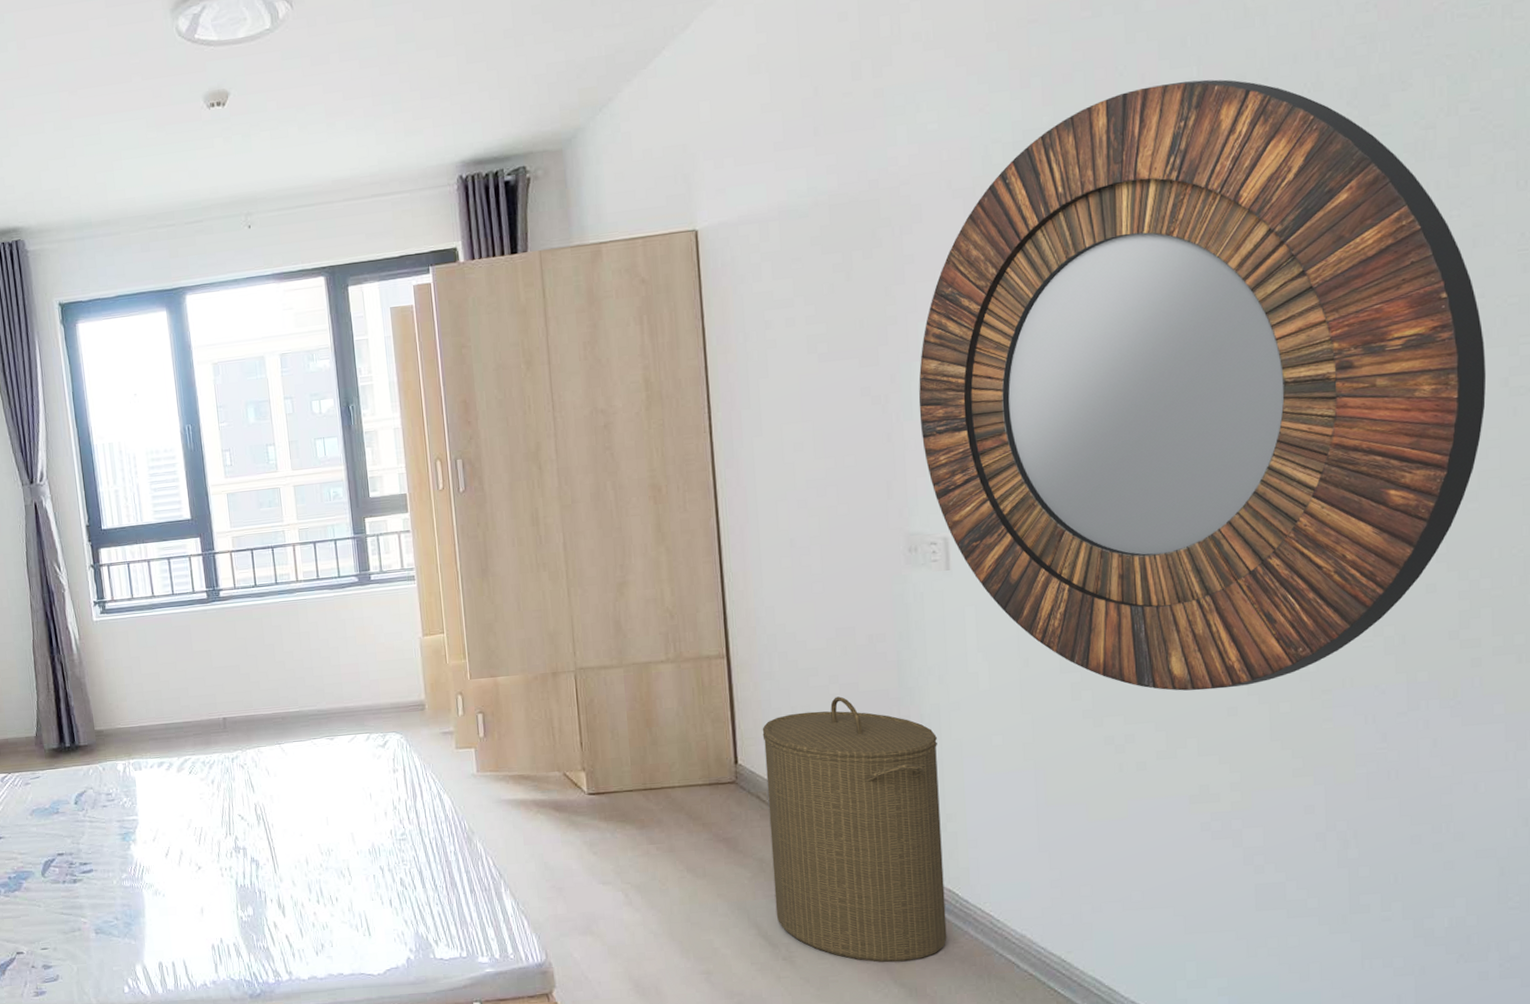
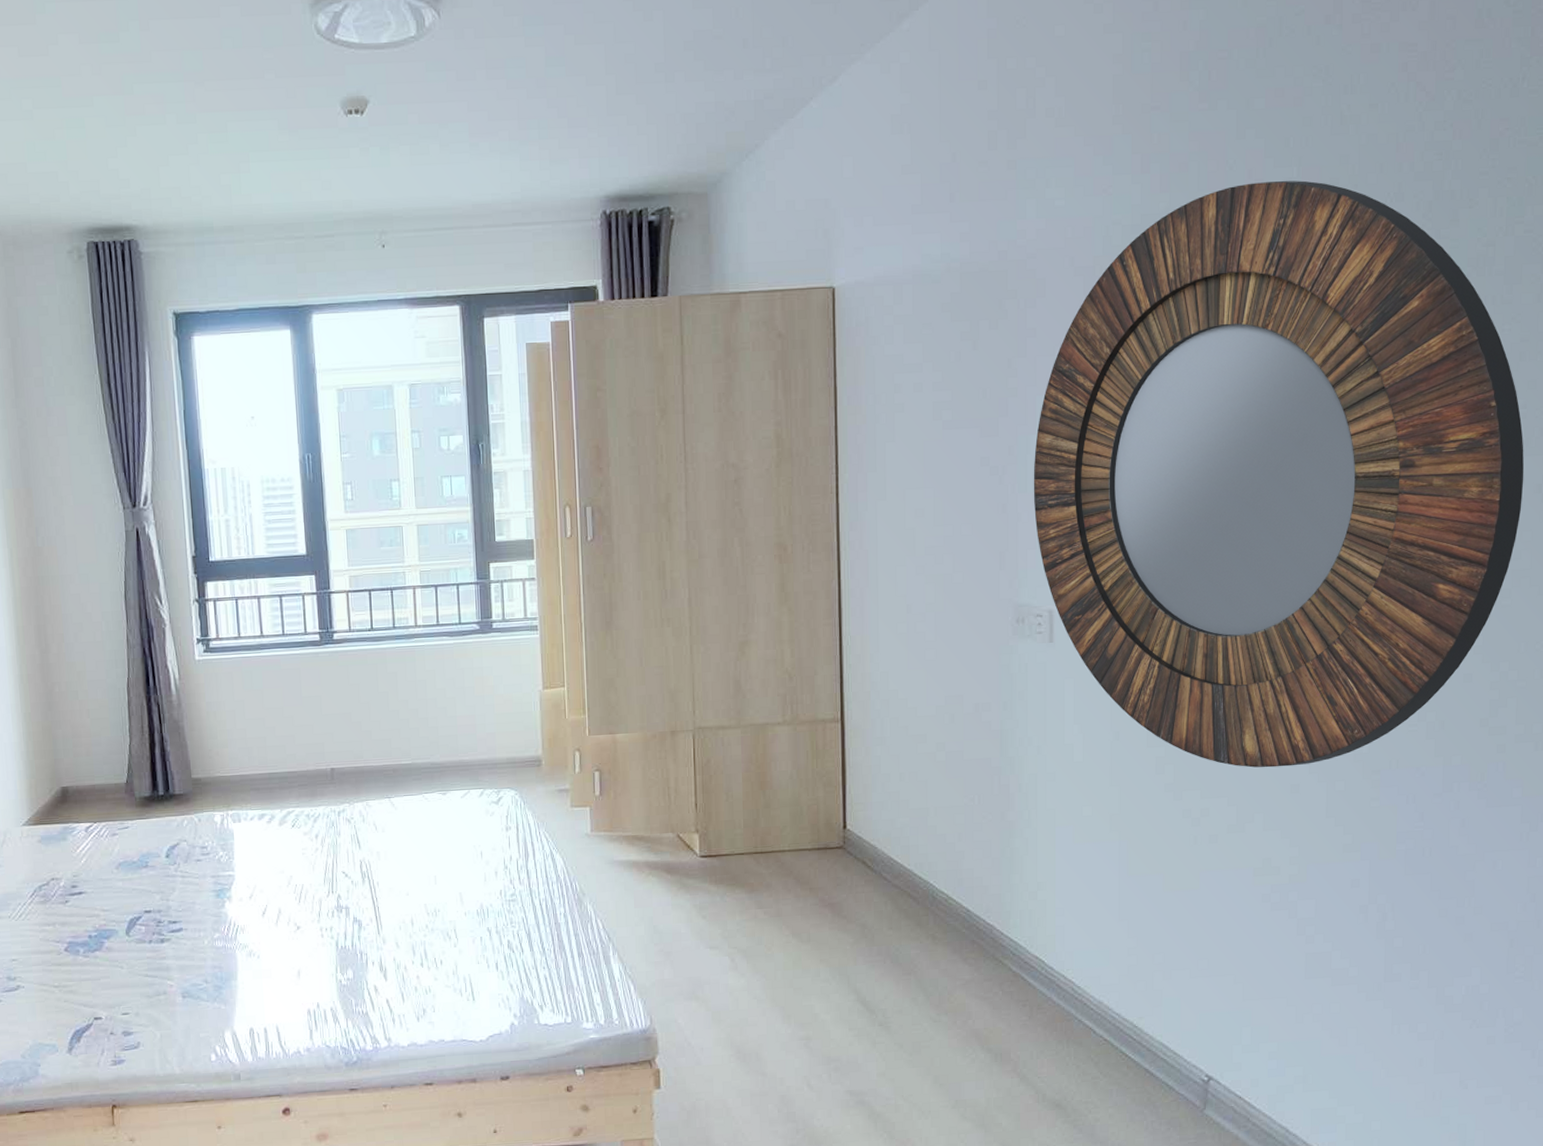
laundry hamper: present [762,696,947,963] -> none [871,764,1033,1028]

